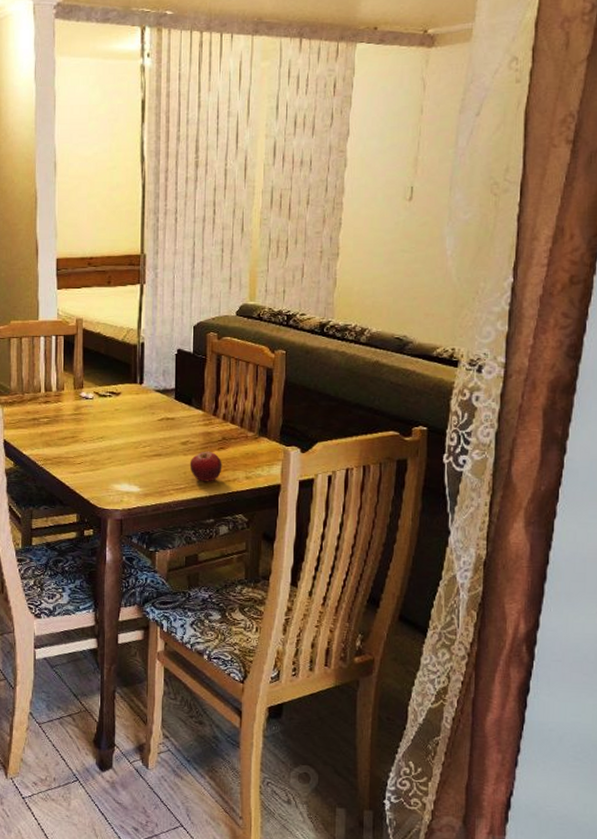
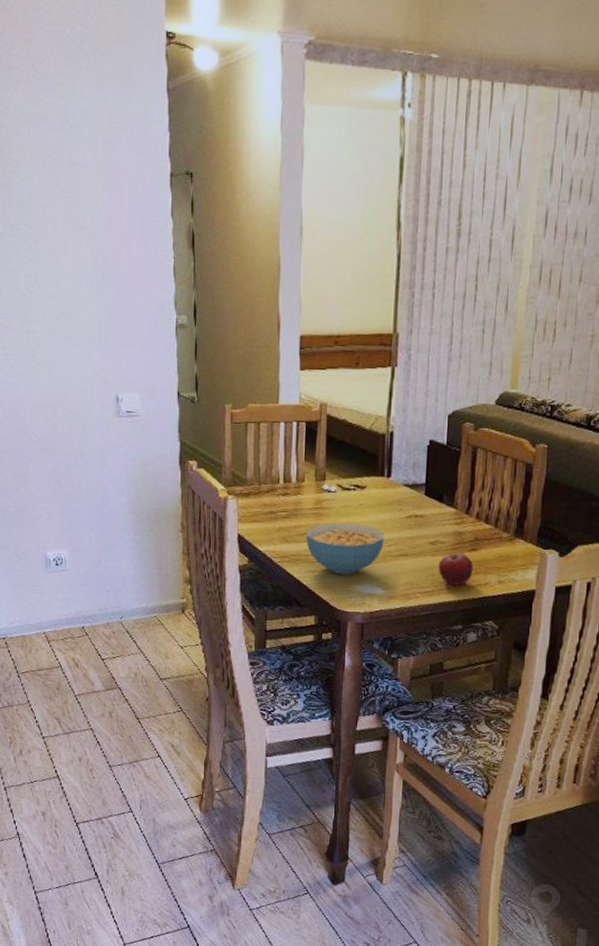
cereal bowl: none [67,427,139,475] -> present [306,522,385,575]

